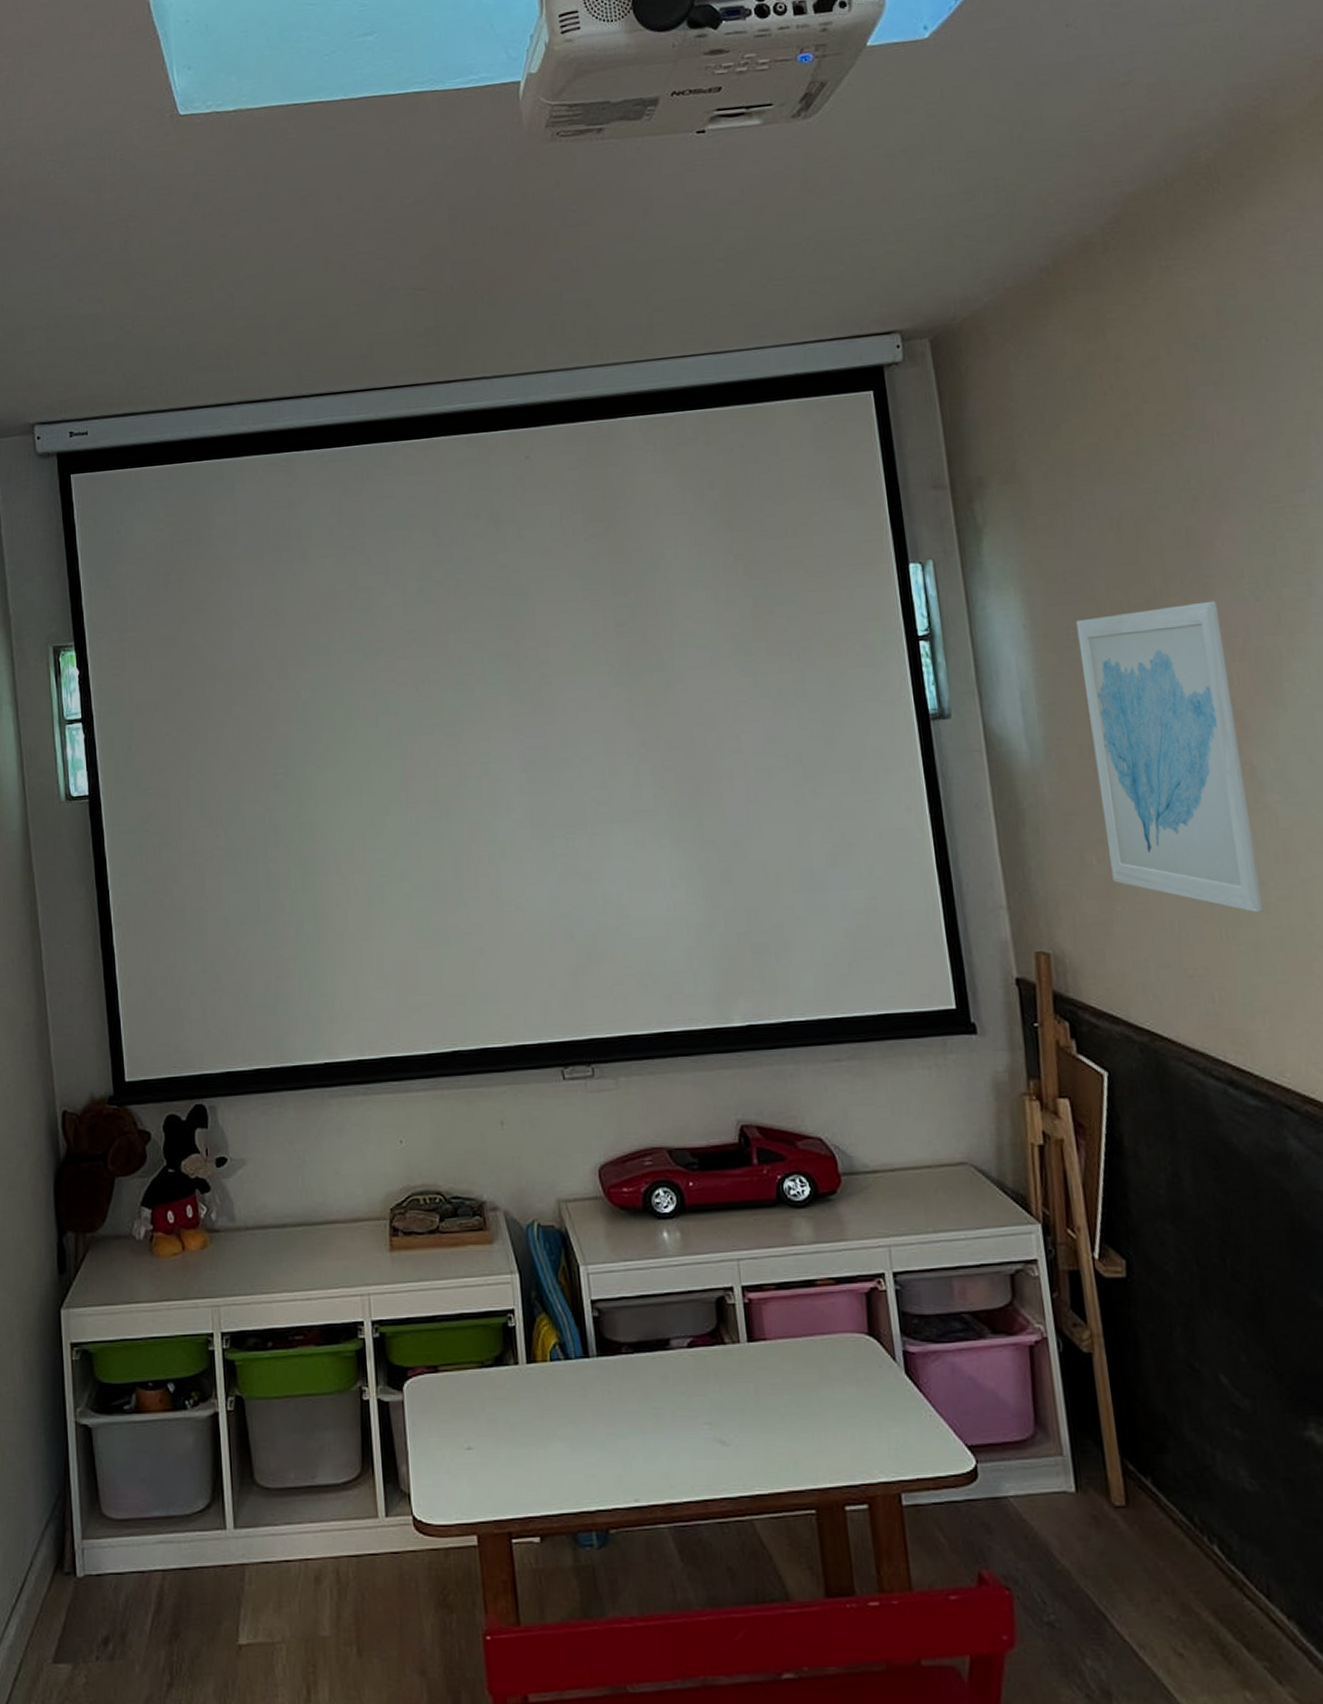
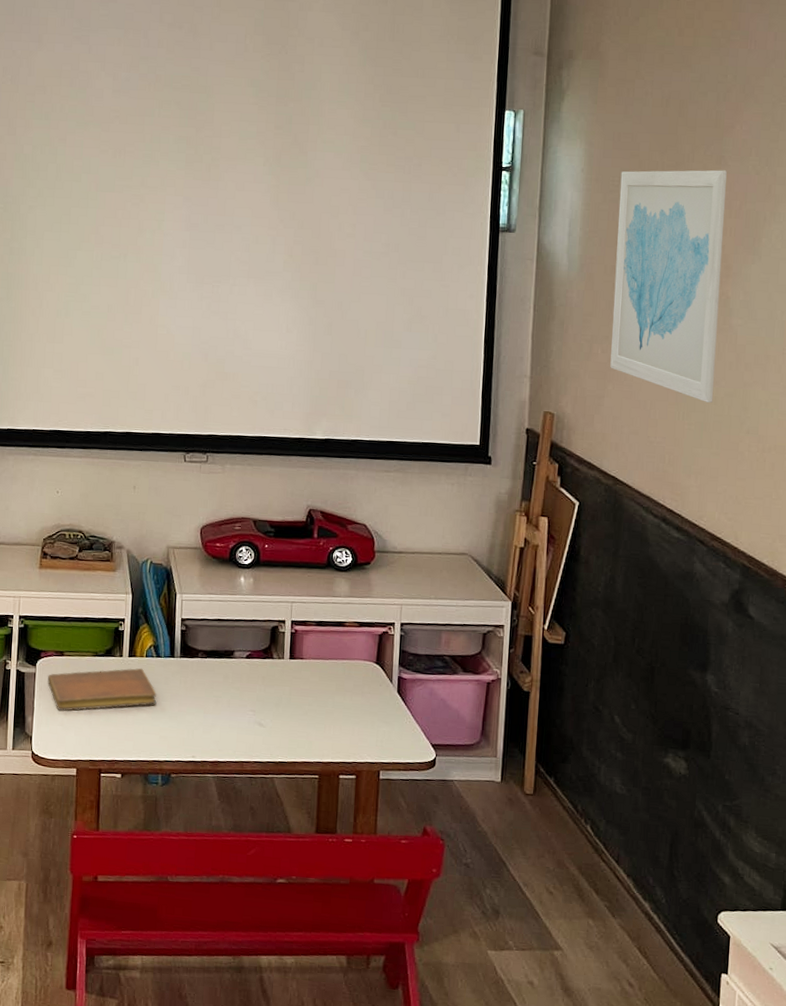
notebook: none [421,1377,575,1452] -> present [47,668,157,711]

